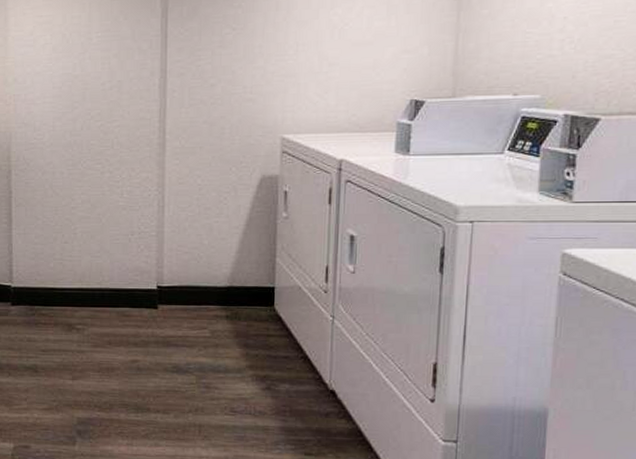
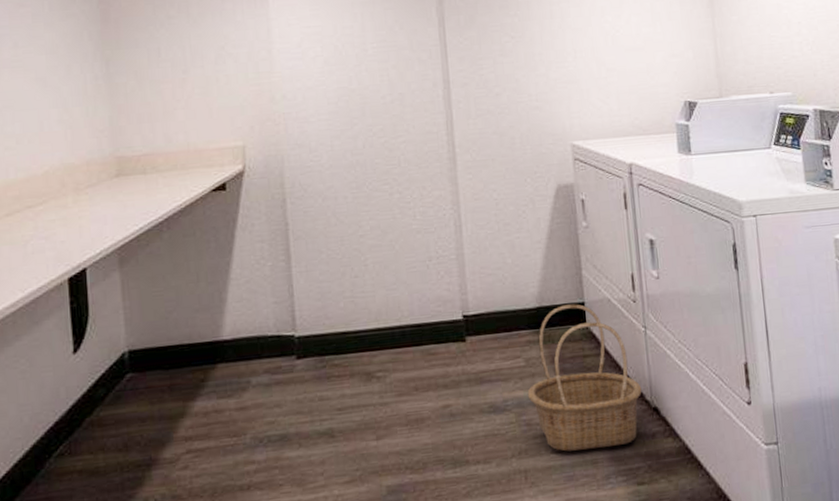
basket: none [209,287,322,419] -> present [527,304,642,452]

